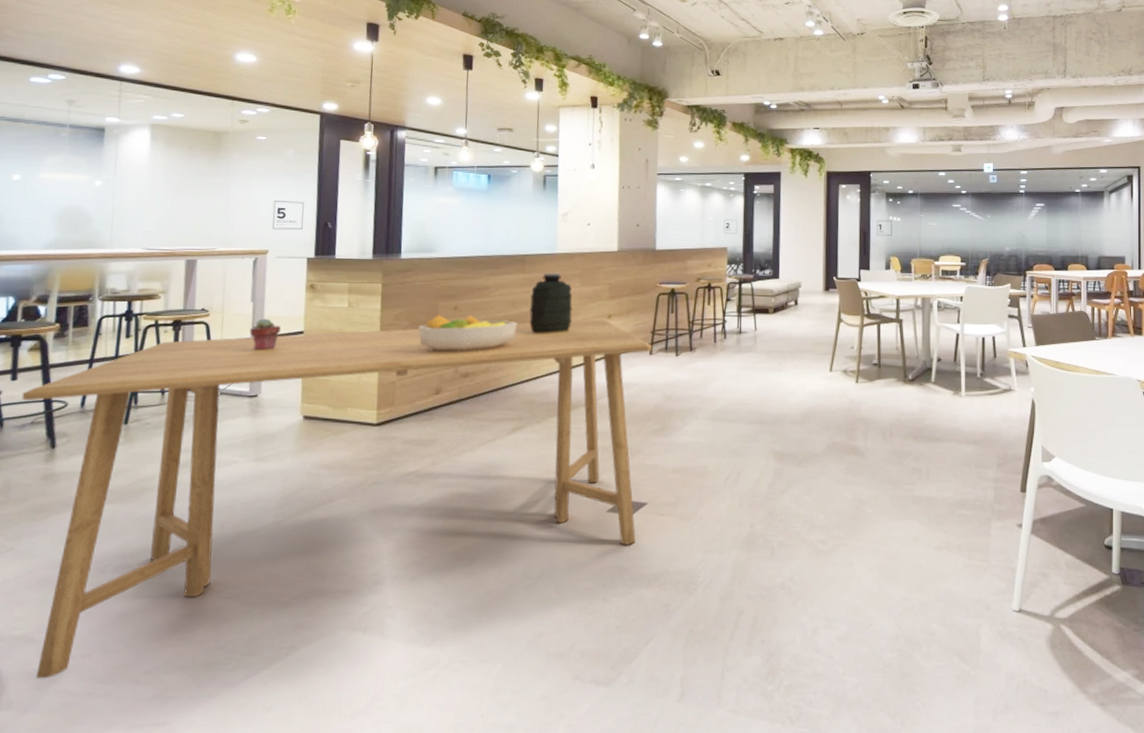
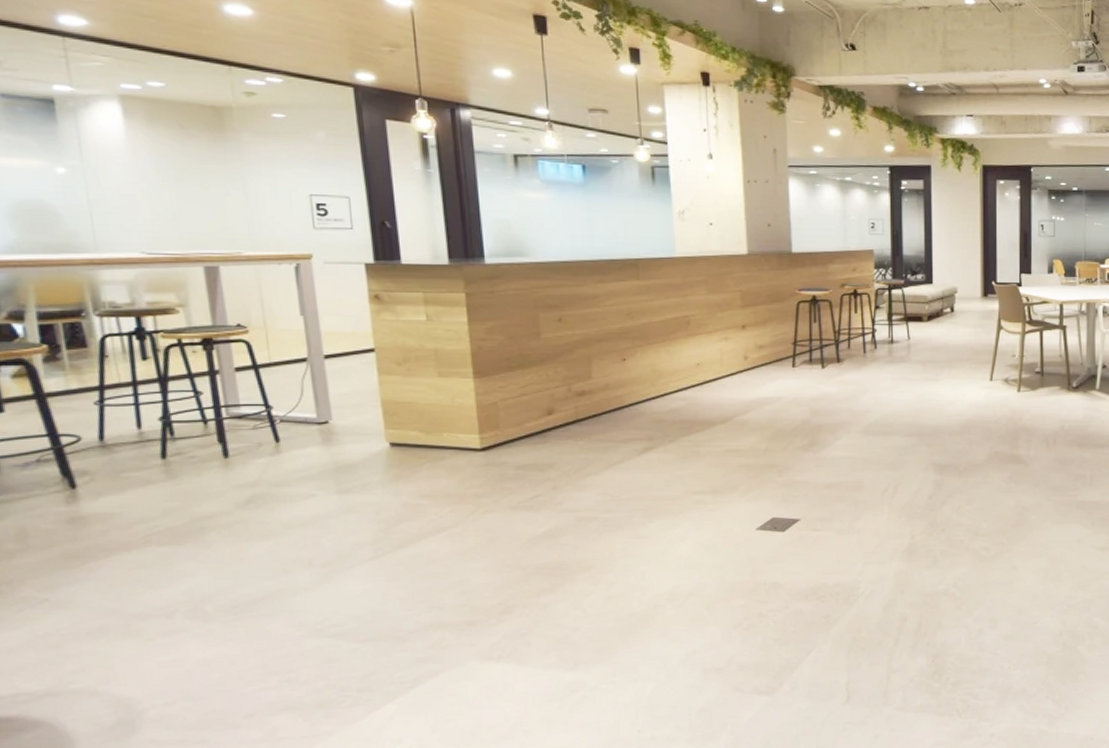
dining table: present [22,318,653,679] -> none [16,329,795,731]
potted succulent: present [250,318,281,351] -> none [305,335,346,372]
fruit bowl: present [418,315,517,352] -> none [516,328,636,369]
water jug: present [529,272,573,334] -> none [649,278,700,347]

